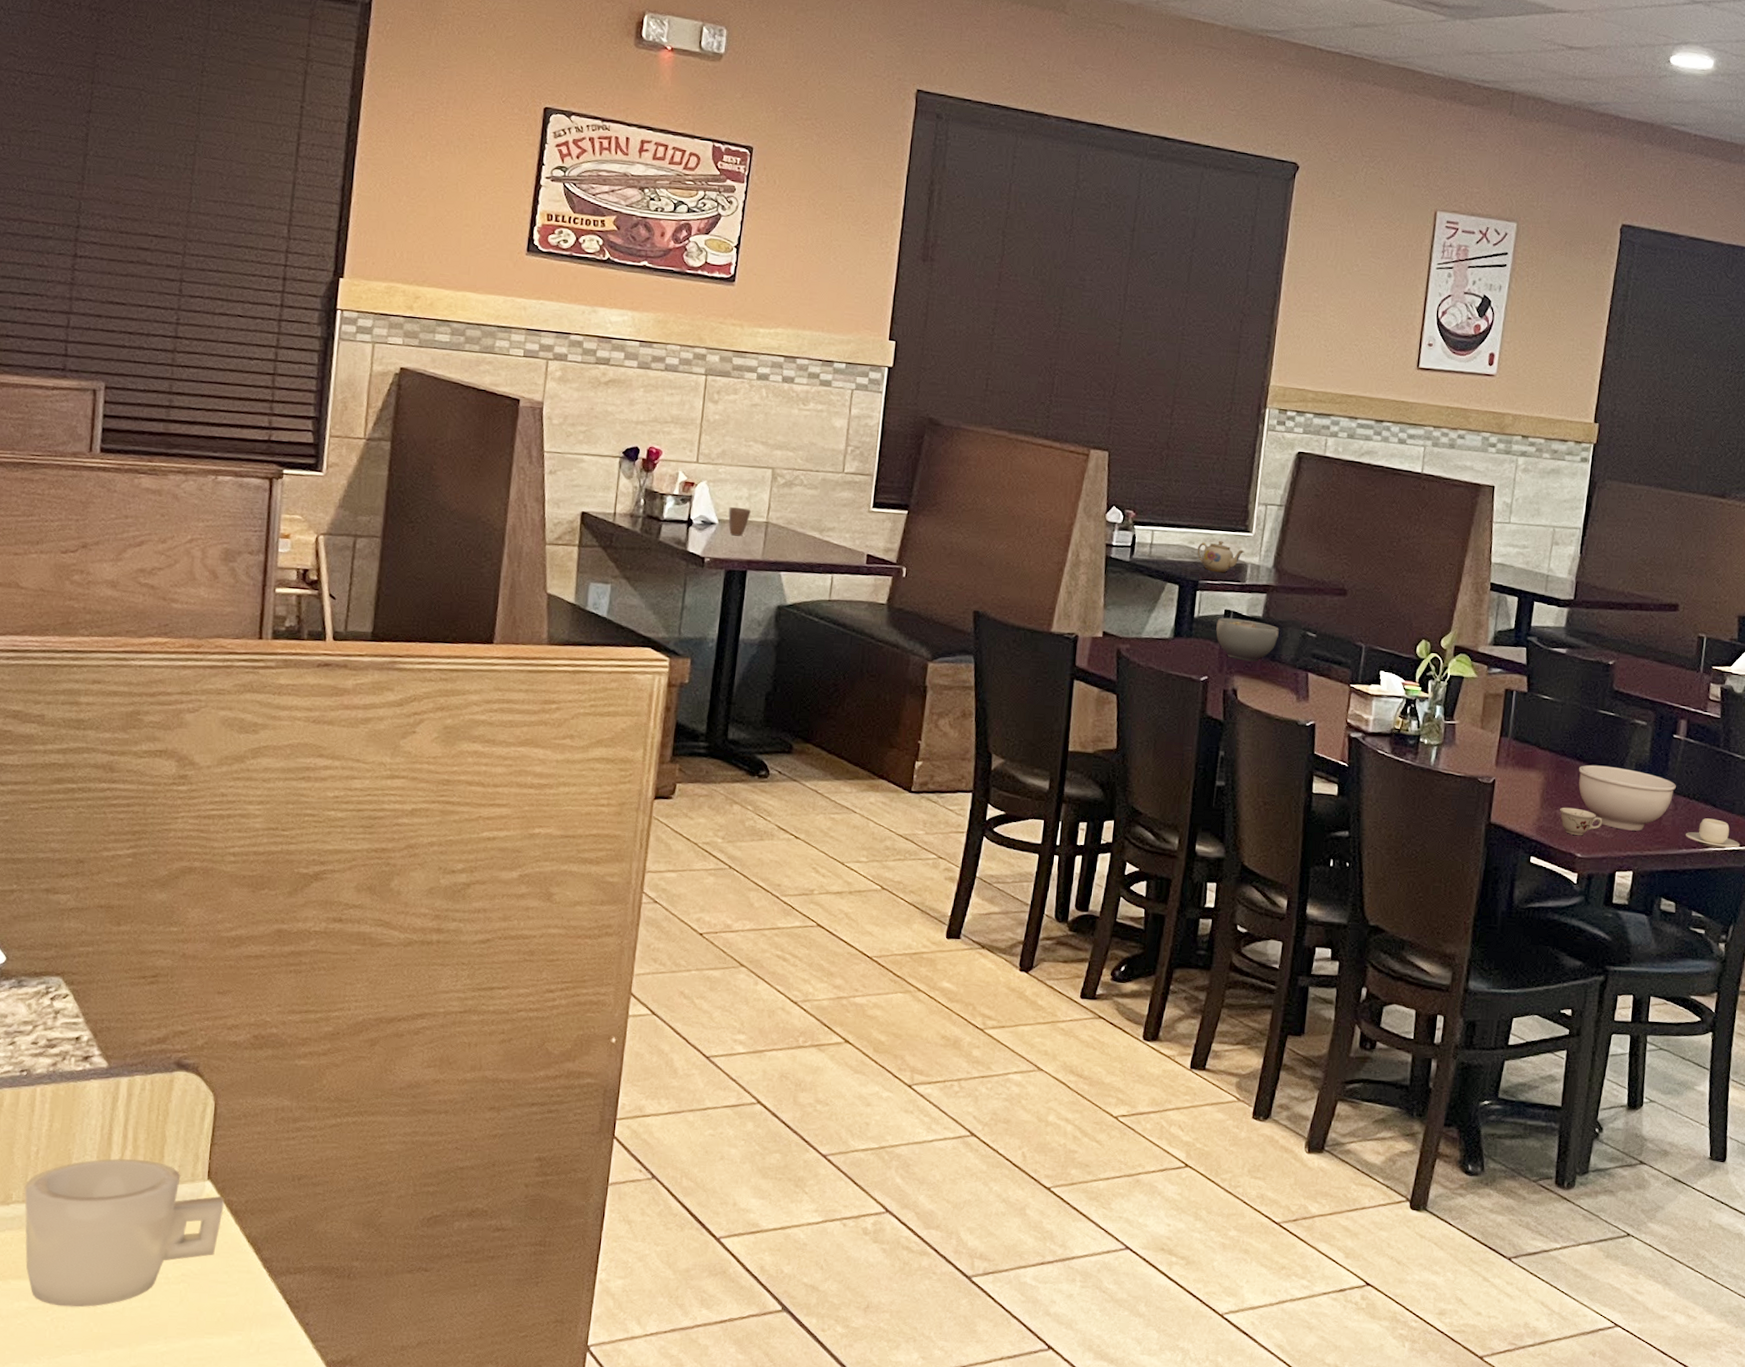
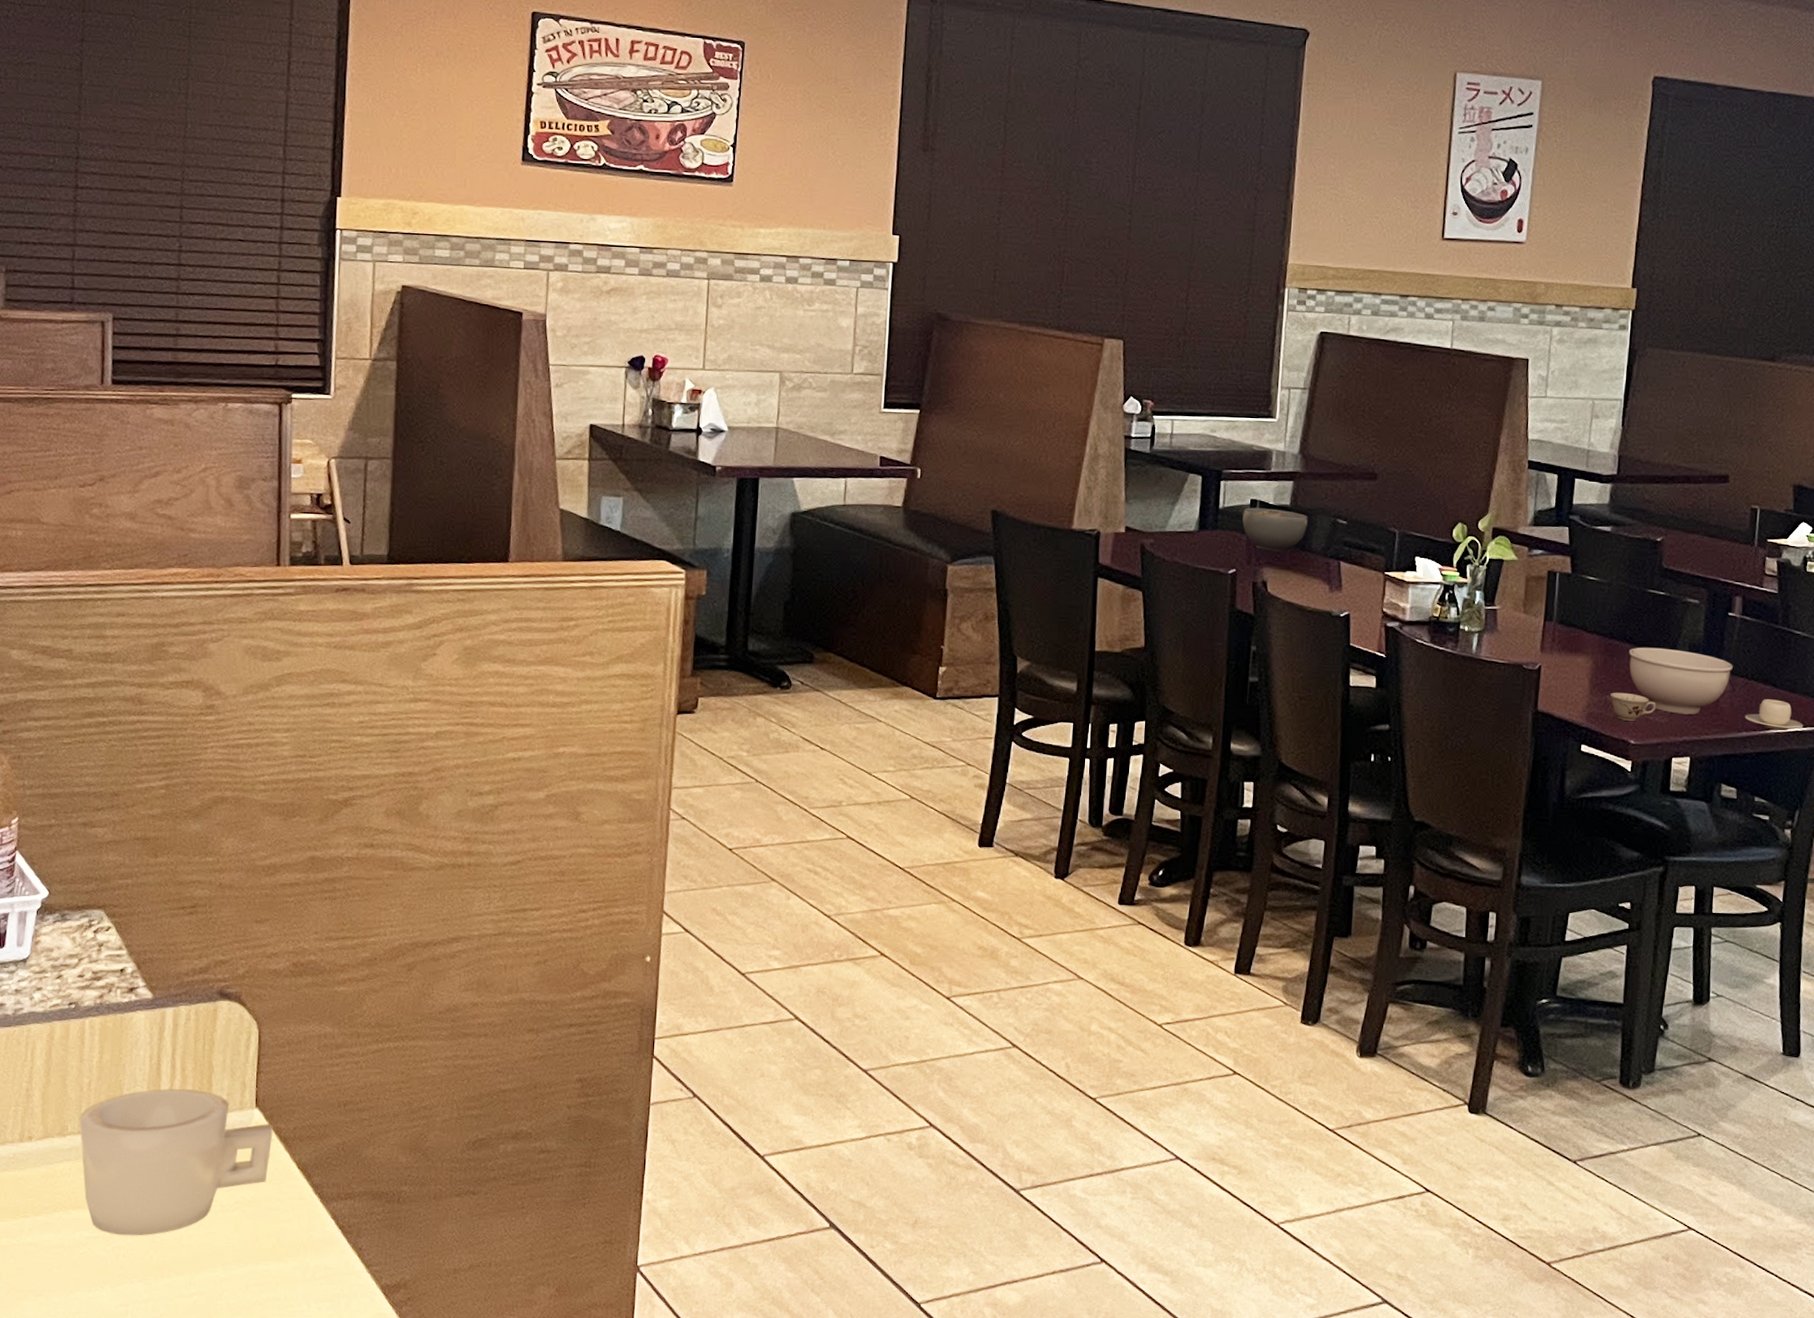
cup: present [728,506,751,536] -> none [738,413,760,443]
teapot: present [1197,541,1245,573] -> none [1219,428,1269,462]

